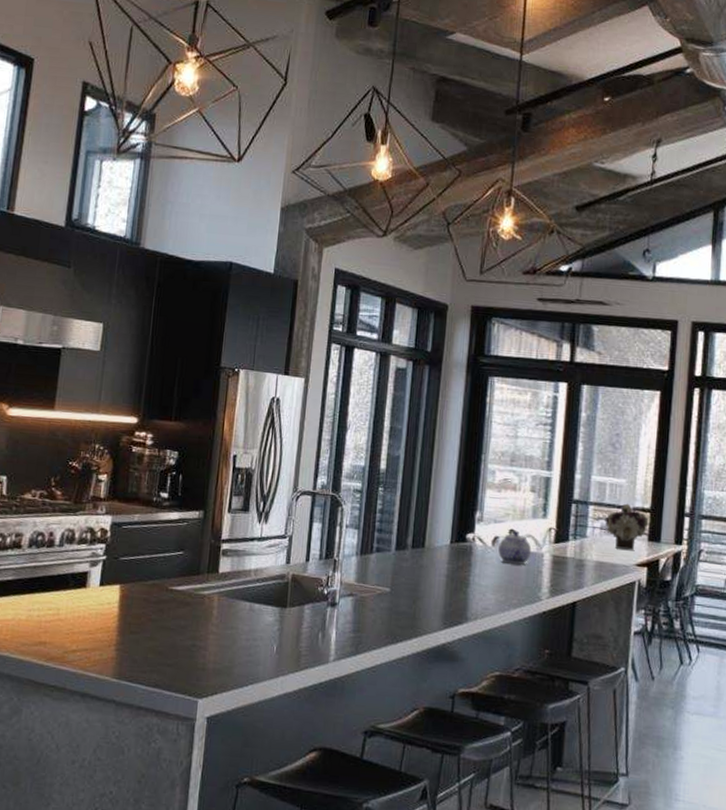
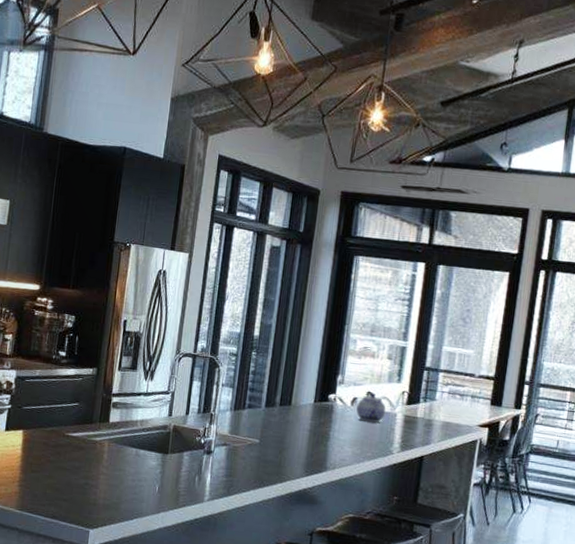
flower arrangement: present [605,503,649,550] -> none [453,371,493,413]

